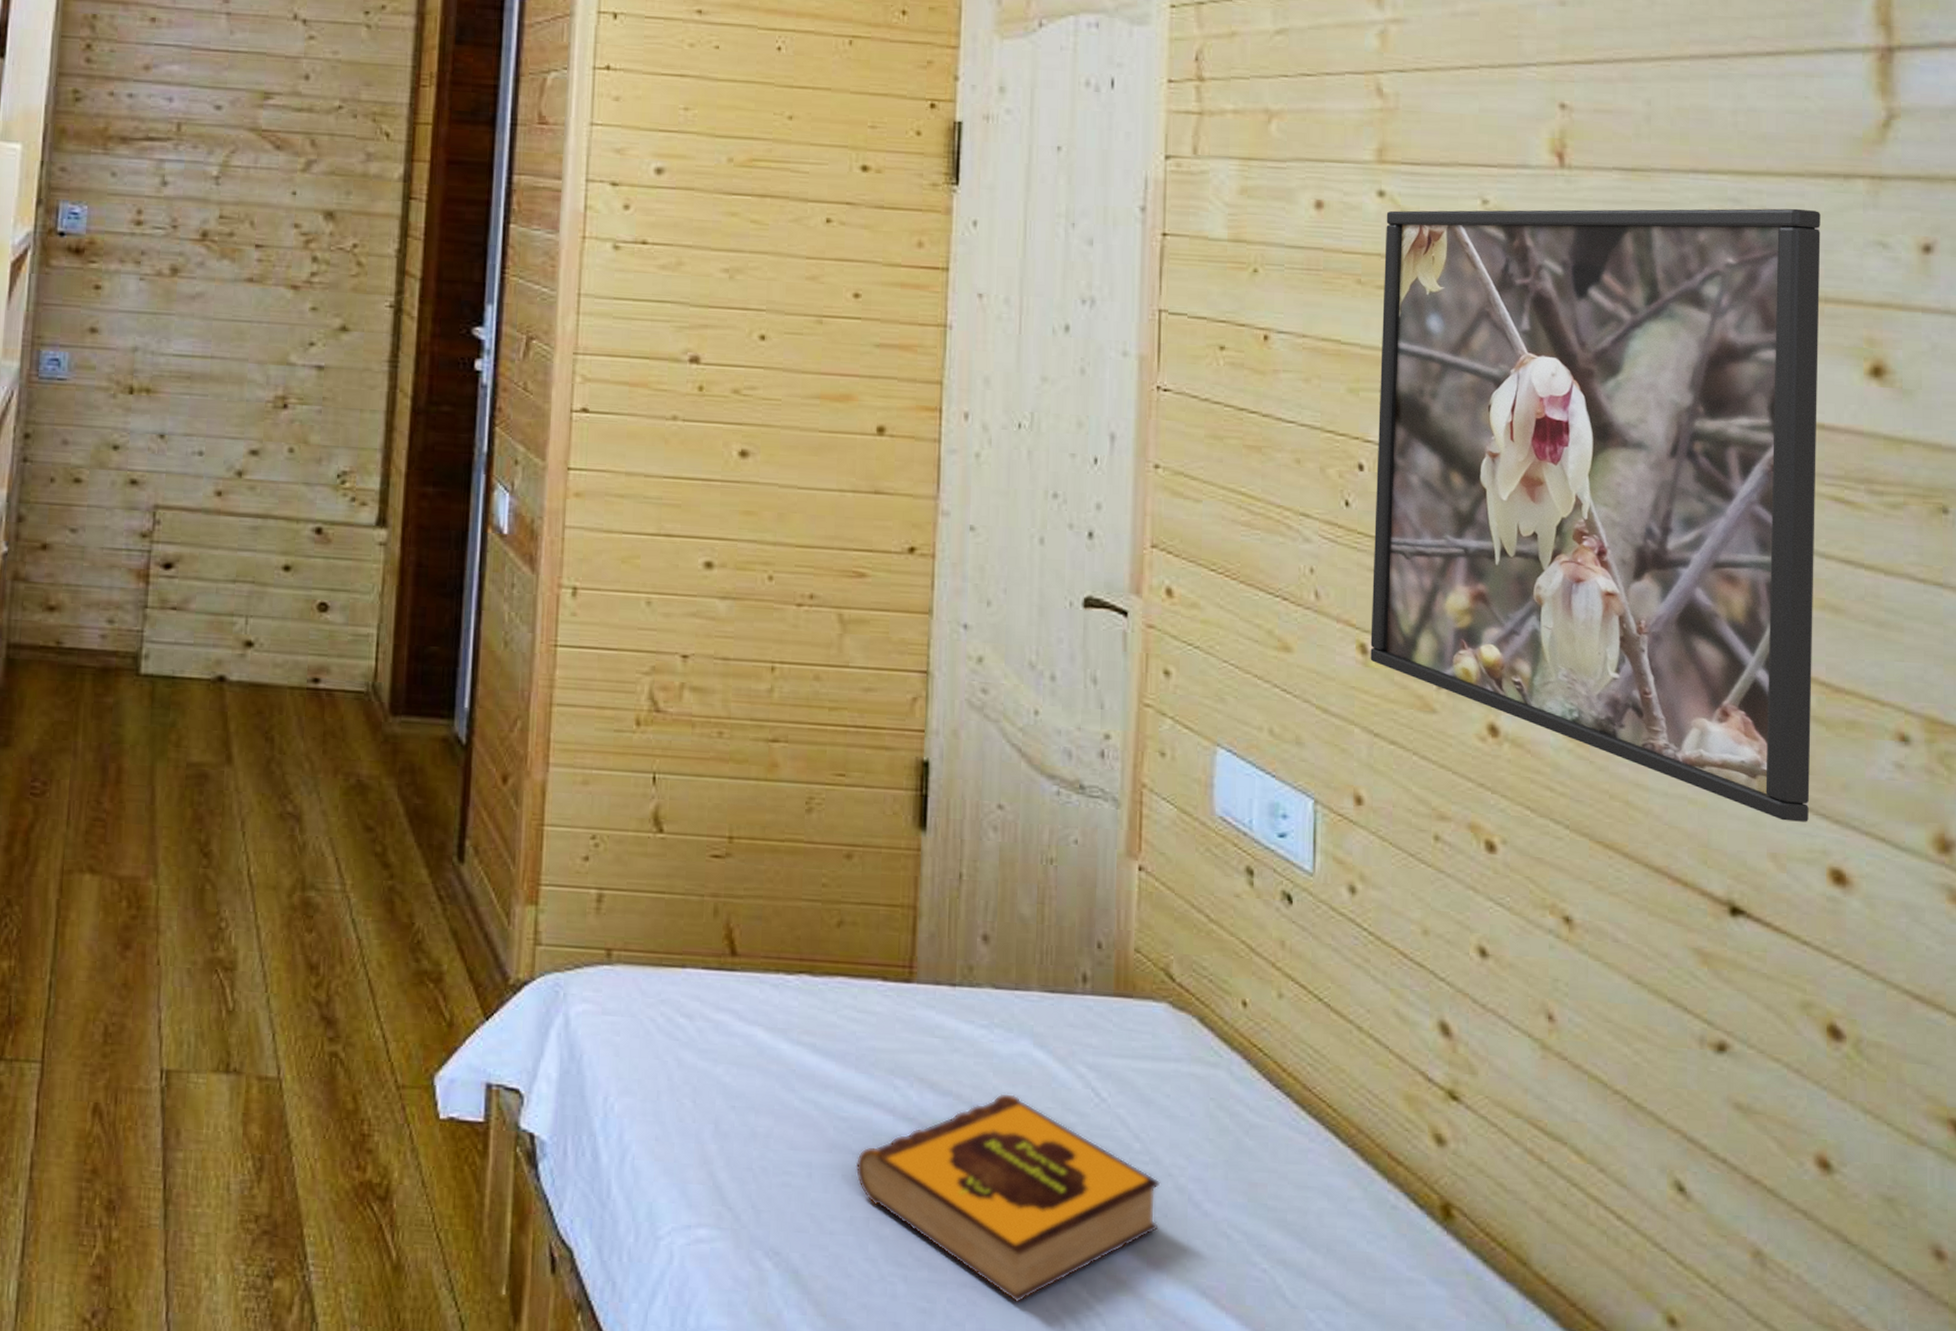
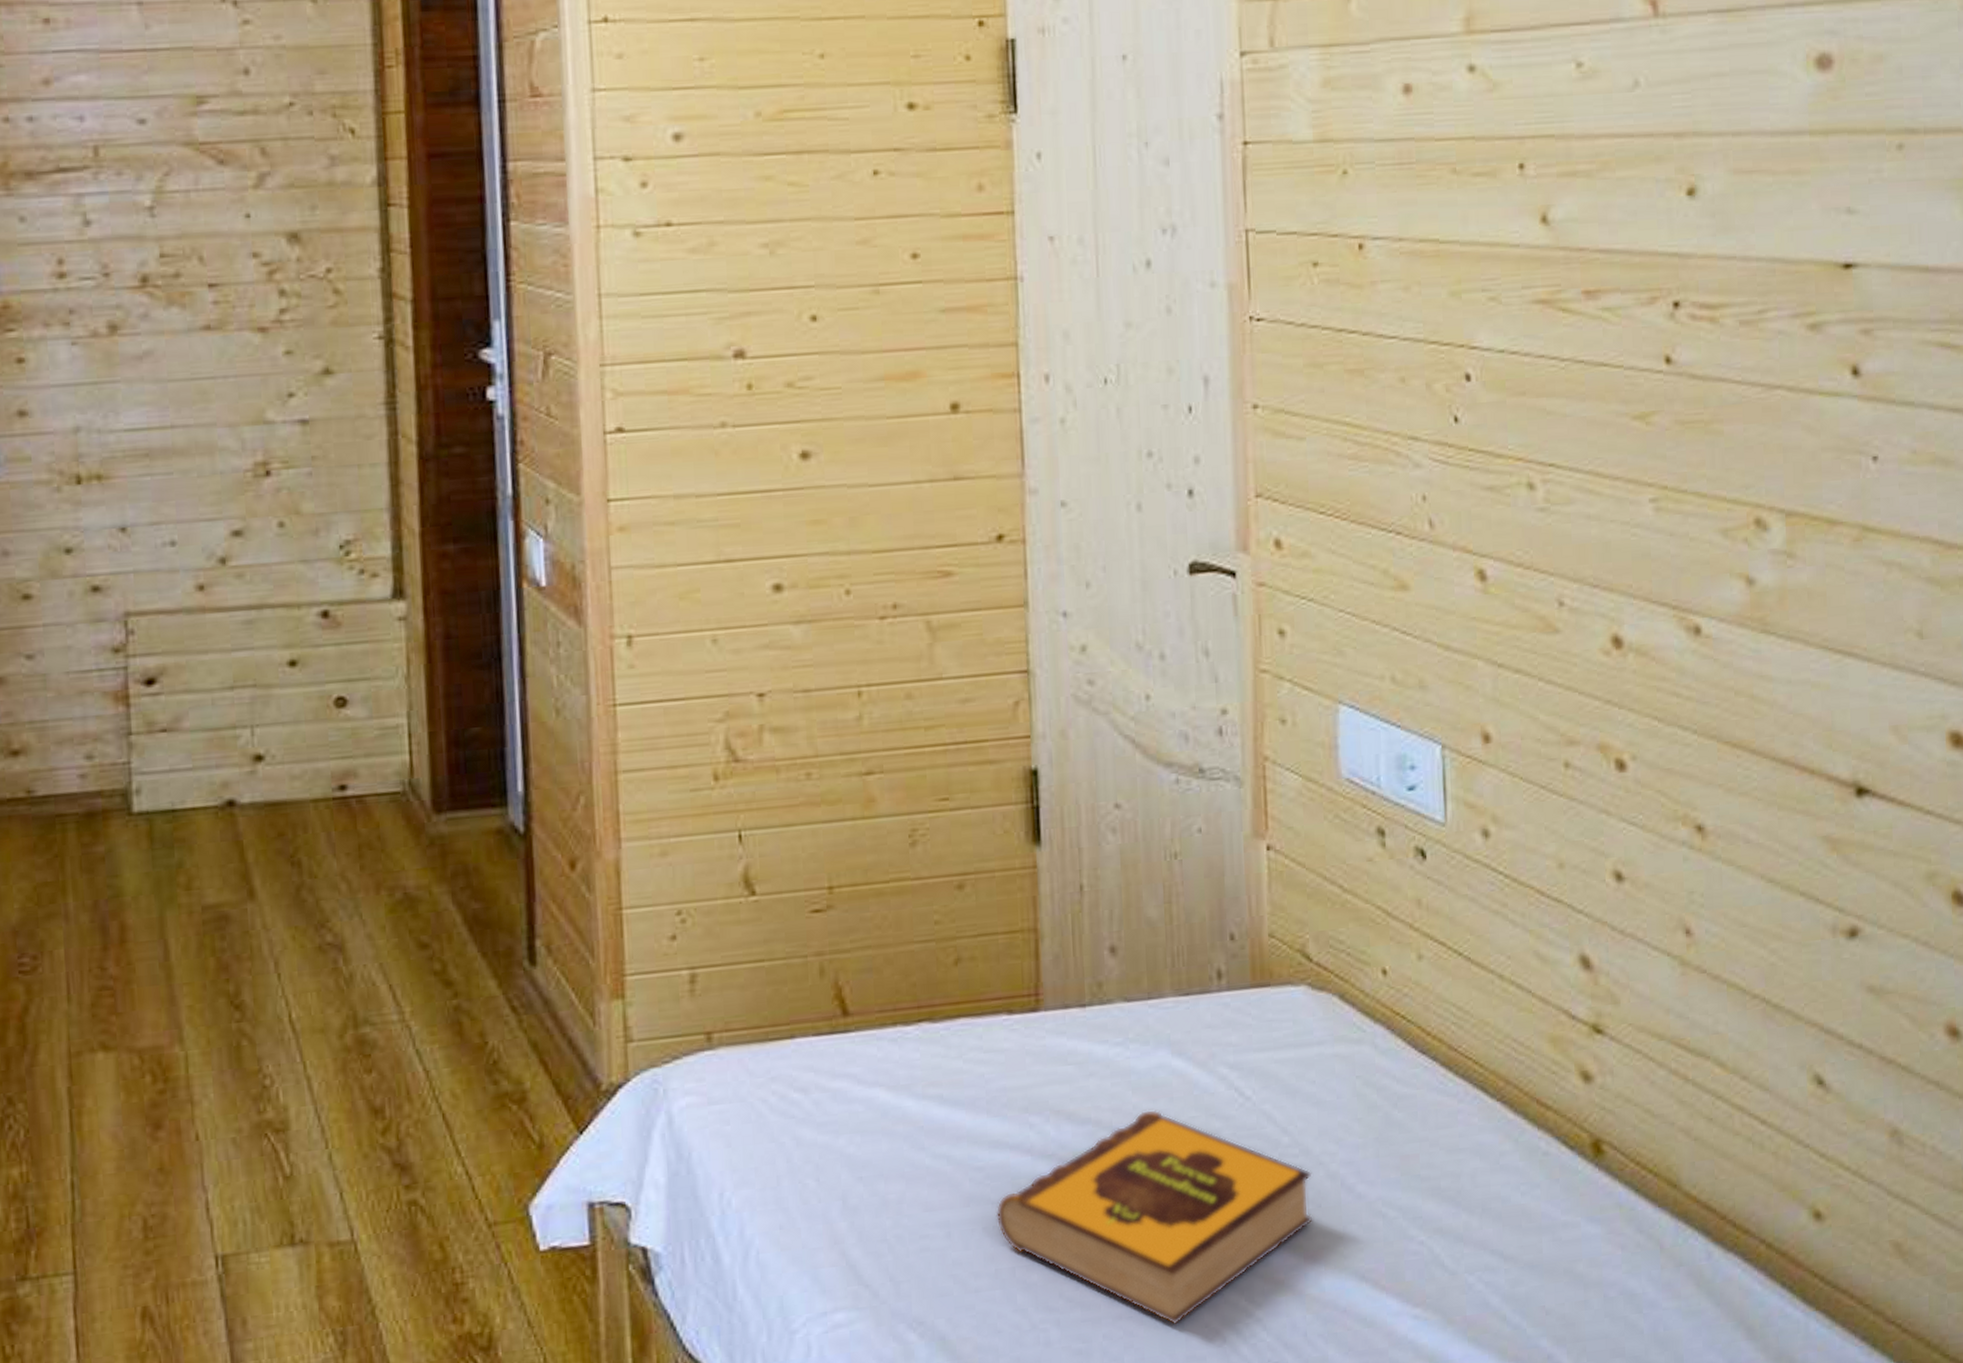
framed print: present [1370,208,1821,822] -> none [1478,34,1928,691]

